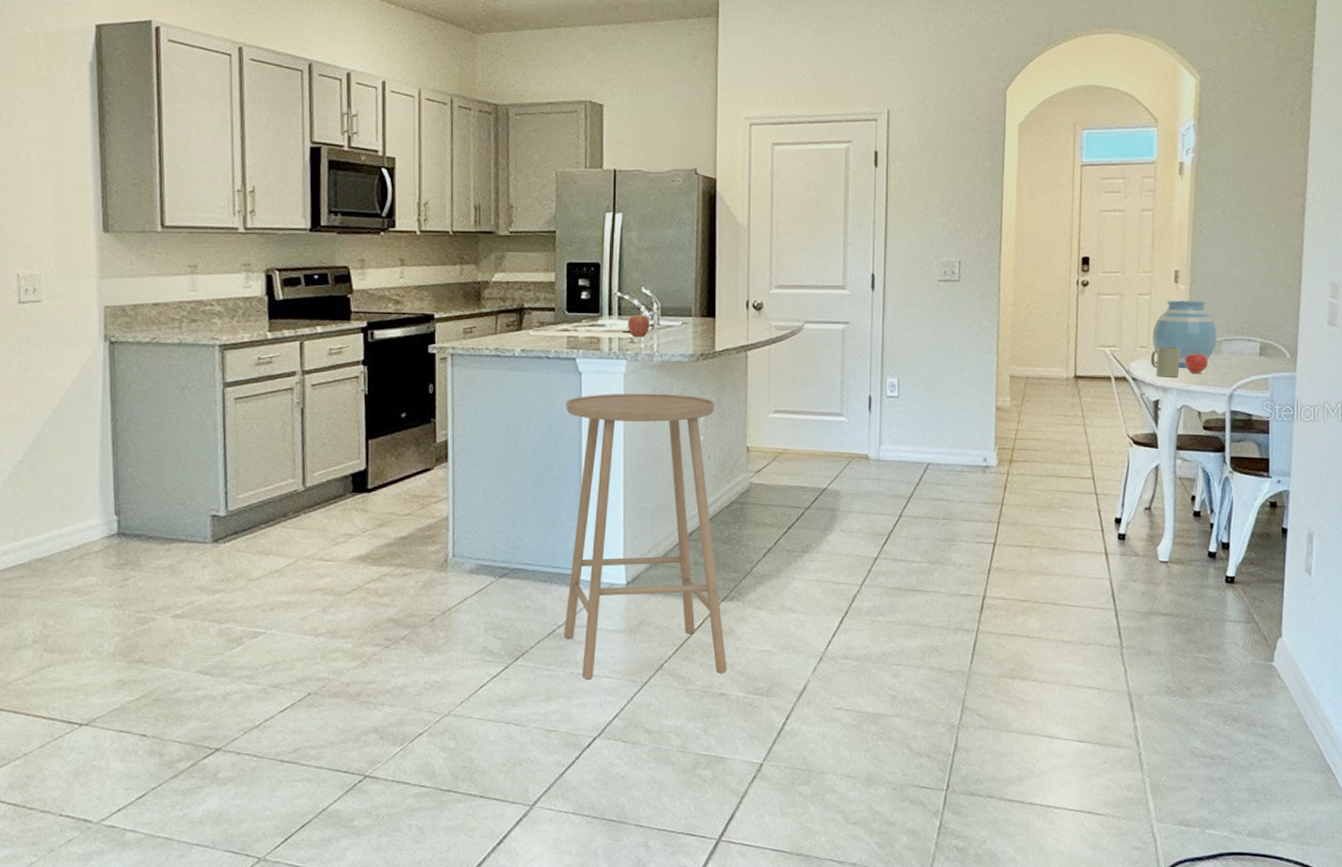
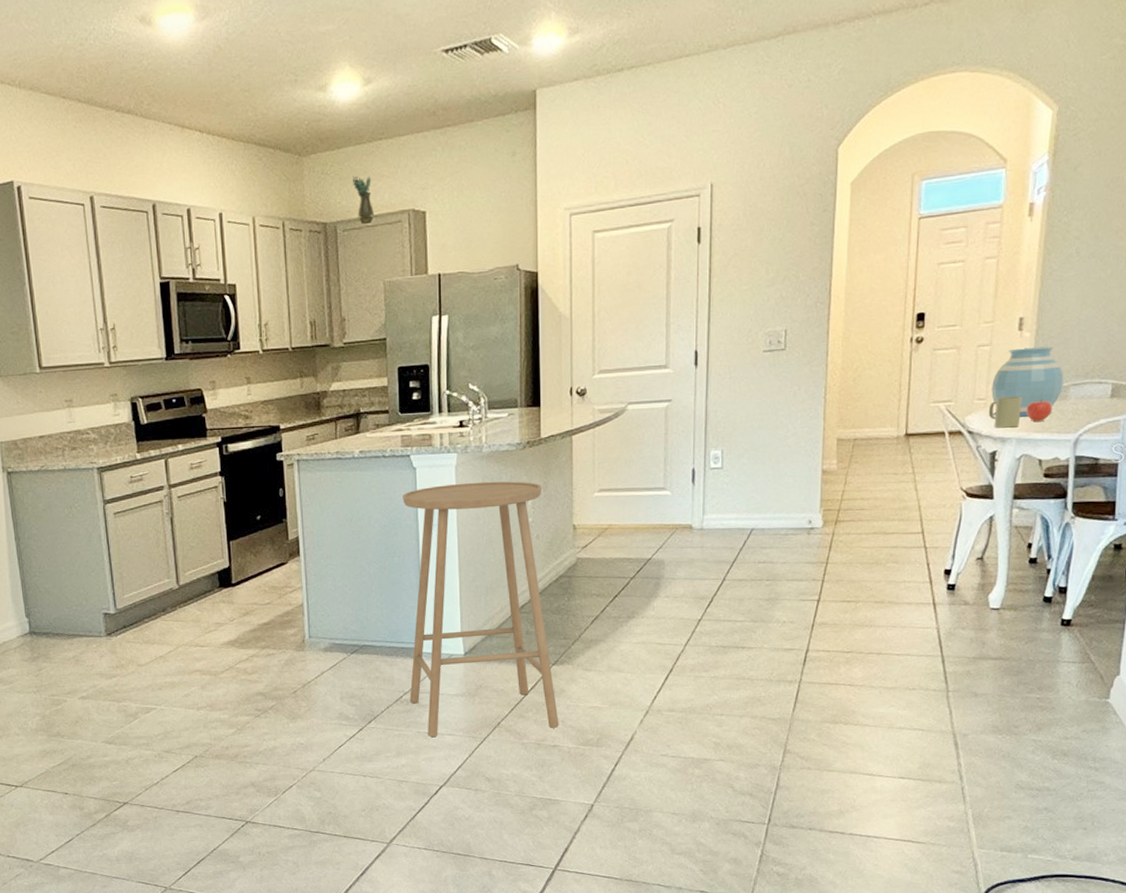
vase: none [528,60,549,111] -> present [353,176,374,225]
fruit: present [628,312,650,338] -> none [457,408,478,432]

